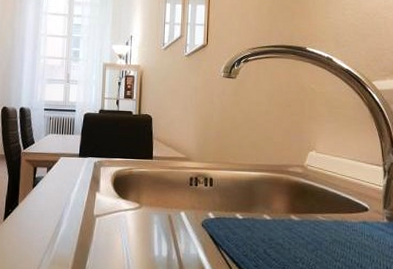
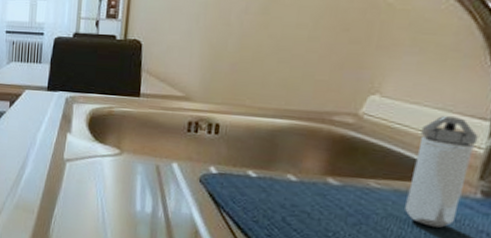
shaker: none [343,164,378,247] -> present [405,115,479,228]

